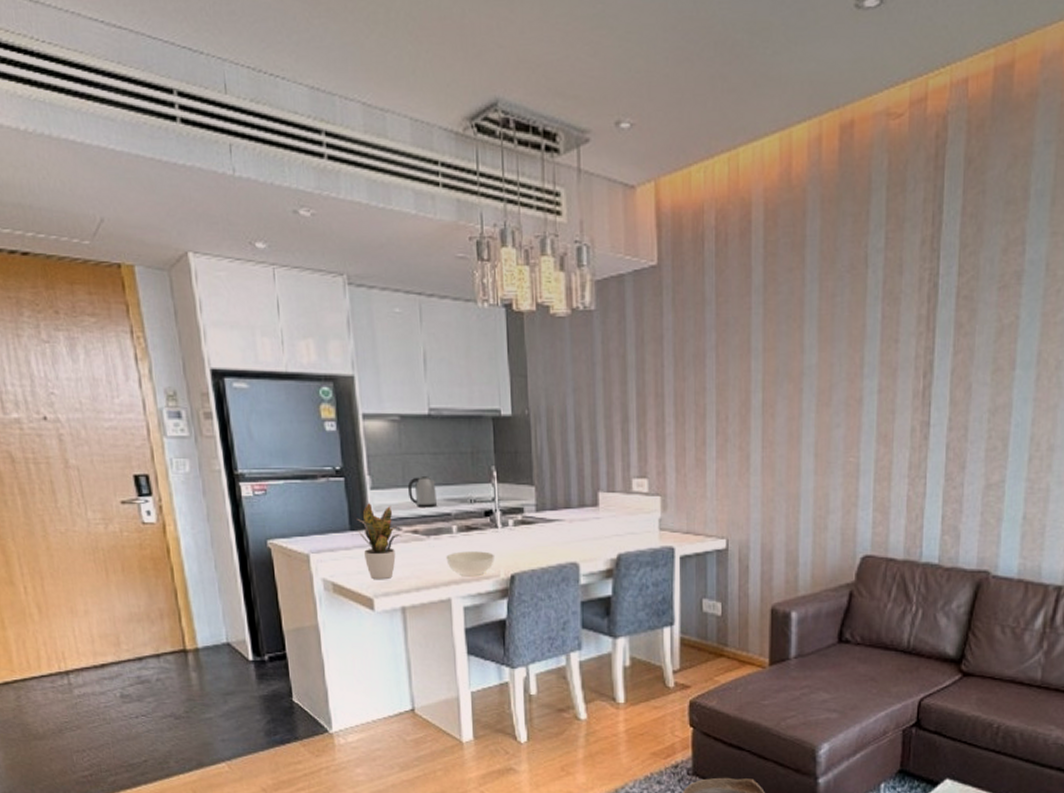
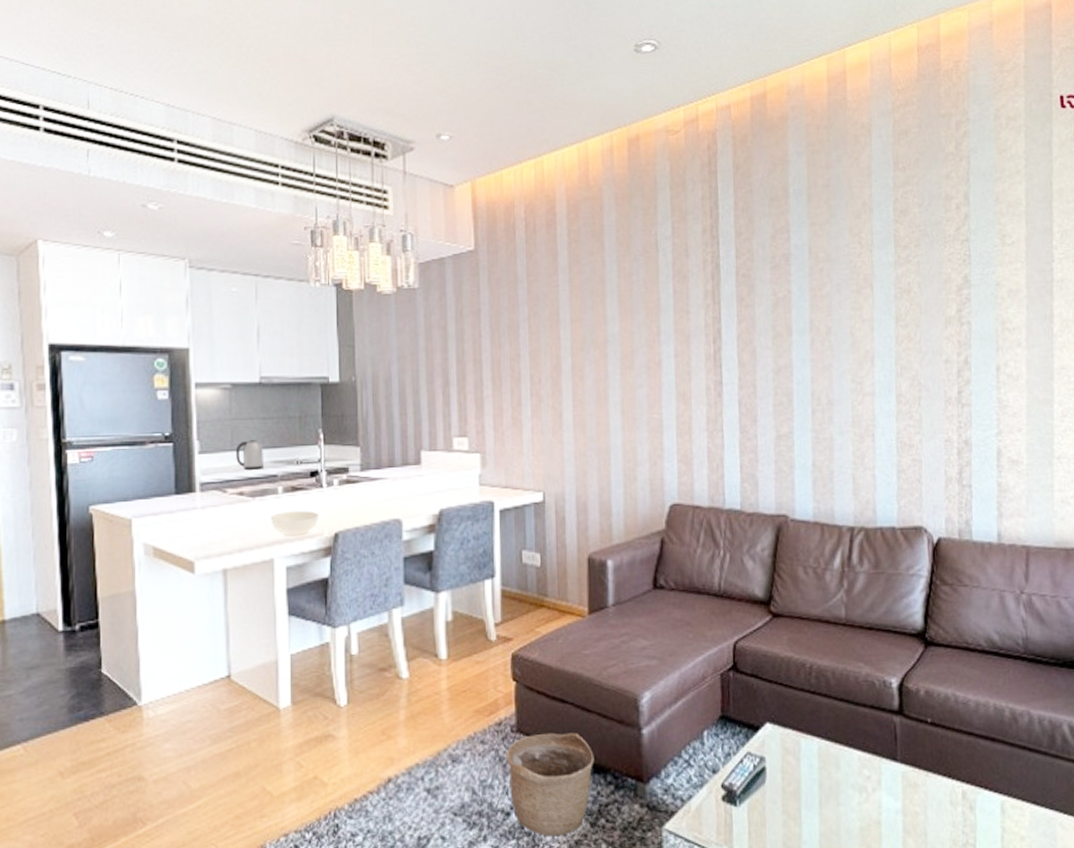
potted plant: present [357,502,402,580] -> none [183,466,227,543]

